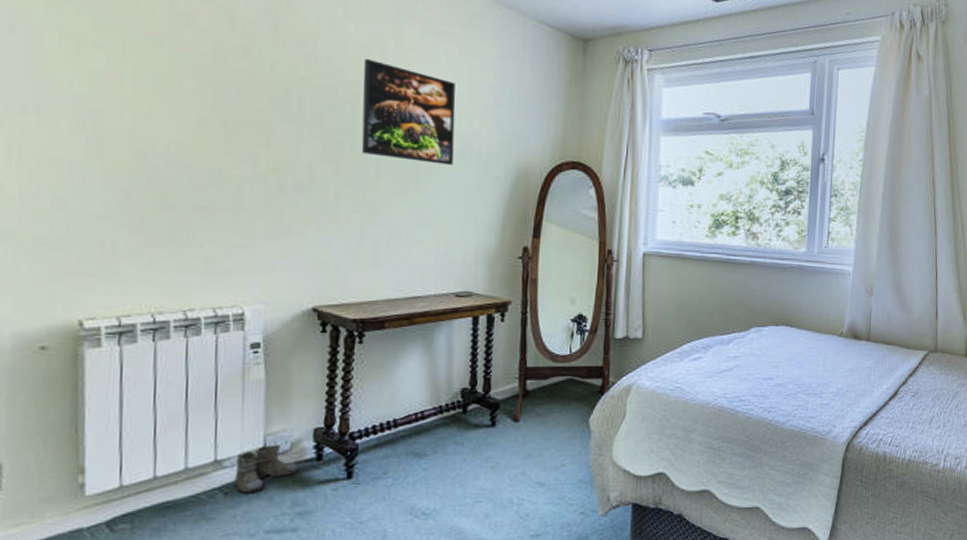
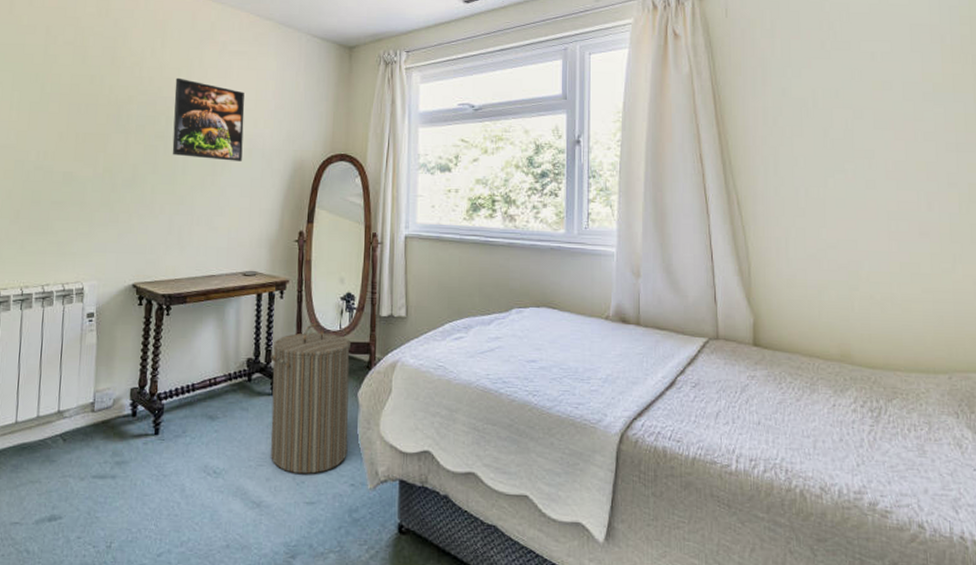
boots: present [227,445,298,493] -> none [65,400,118,441]
laundry hamper: none [488,348,582,507] -> present [269,324,351,474]

